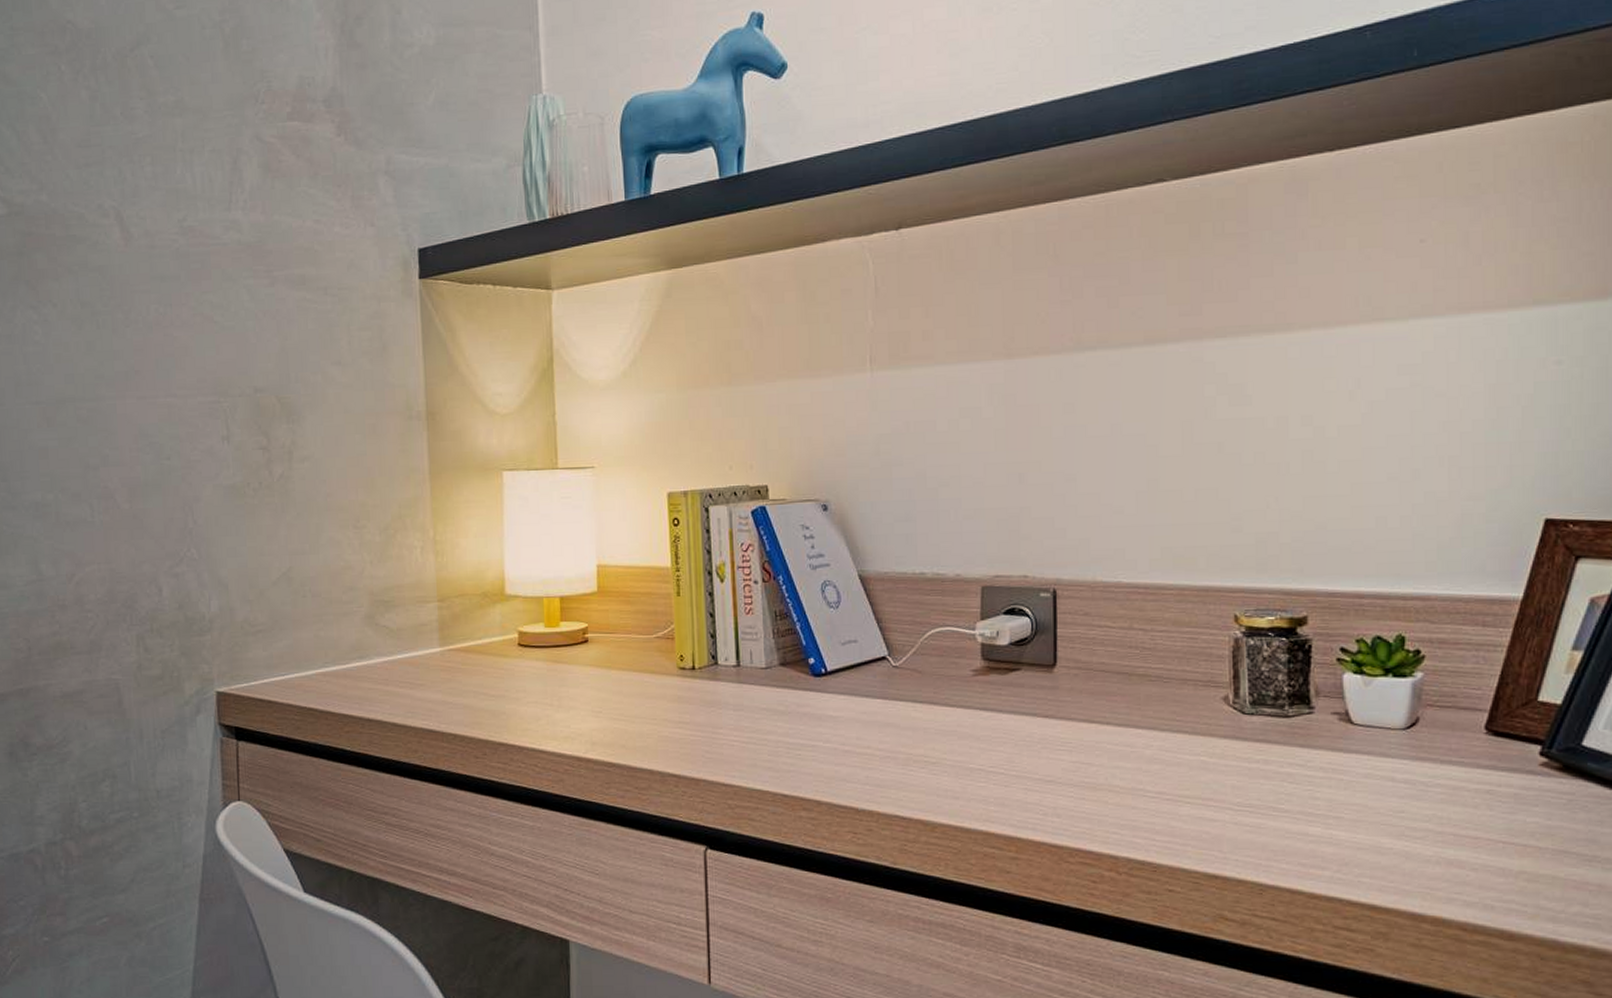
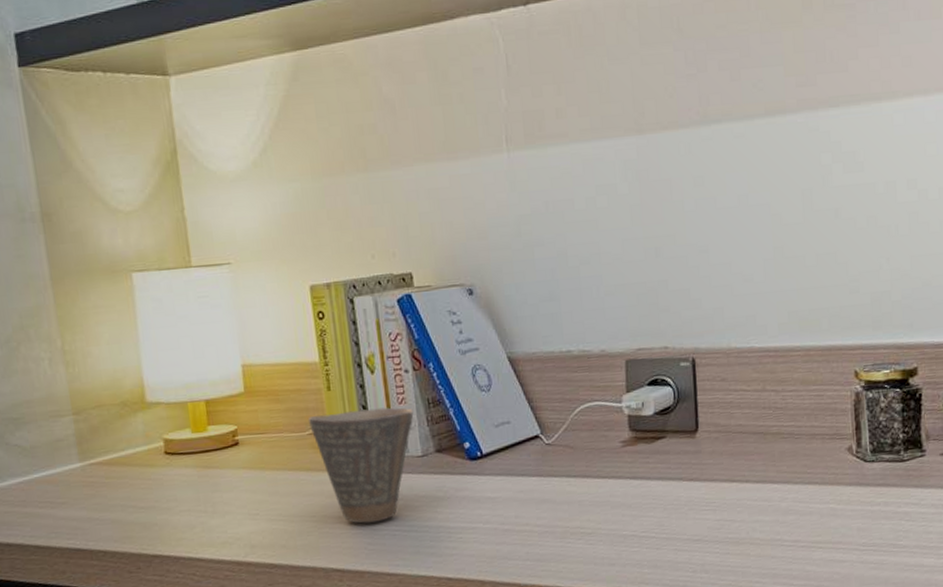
cup: none [656,617,760,731] -> present [307,407,414,524]

